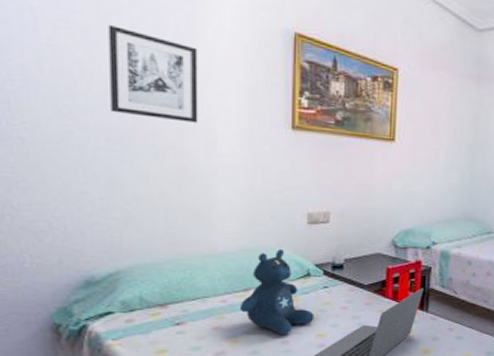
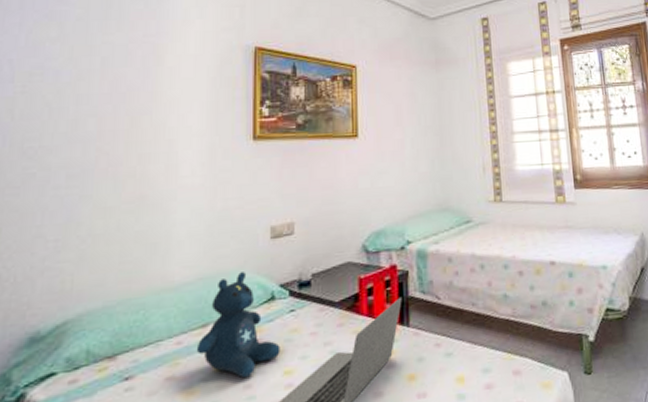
wall art: present [108,25,198,123] -> none [74,66,162,149]

